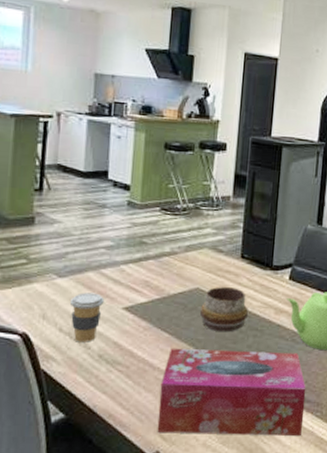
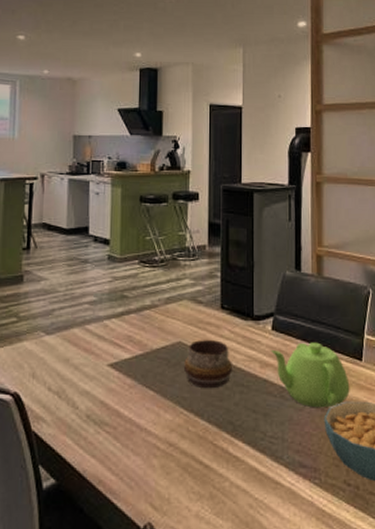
coffee cup: present [69,292,105,342] -> none [57,350,90,402]
tissue box: present [157,348,306,436] -> none [147,406,301,507]

